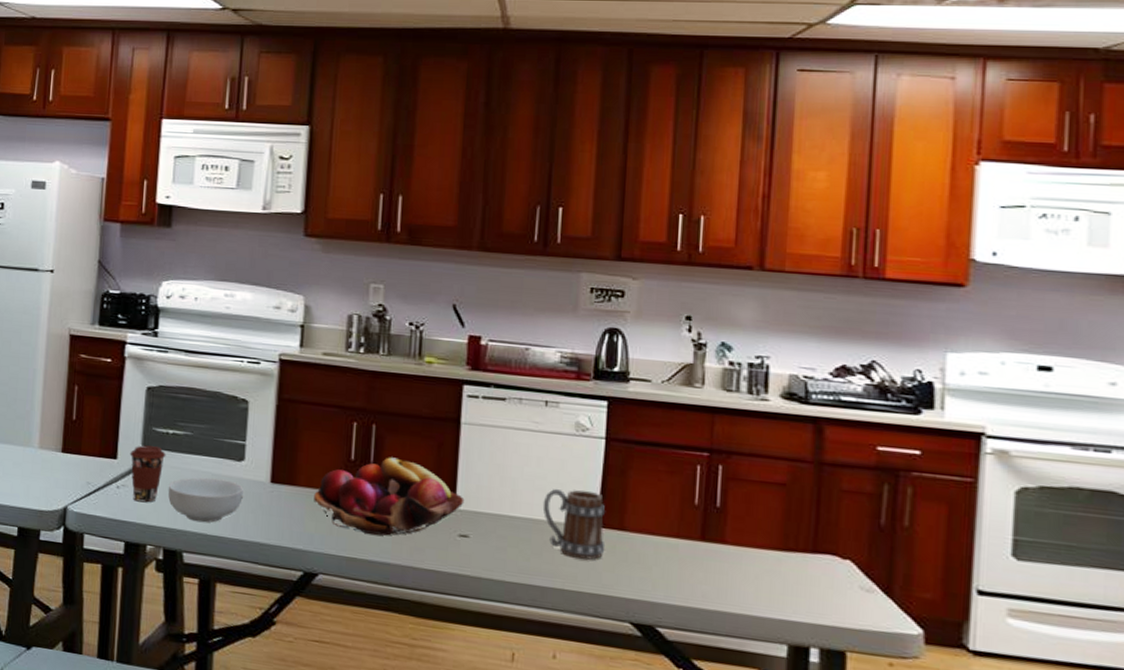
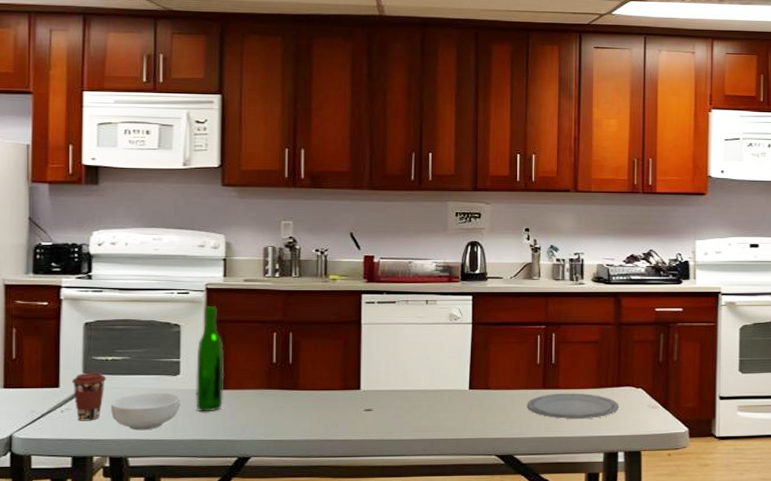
wine bottle: none [260,381,295,511] -> present [196,306,225,411]
fruit basket: present [314,457,465,536] -> none [243,357,368,419]
mug: present [542,488,606,560] -> none [428,363,476,414]
plate: none [676,549,814,594] -> present [526,393,619,419]

